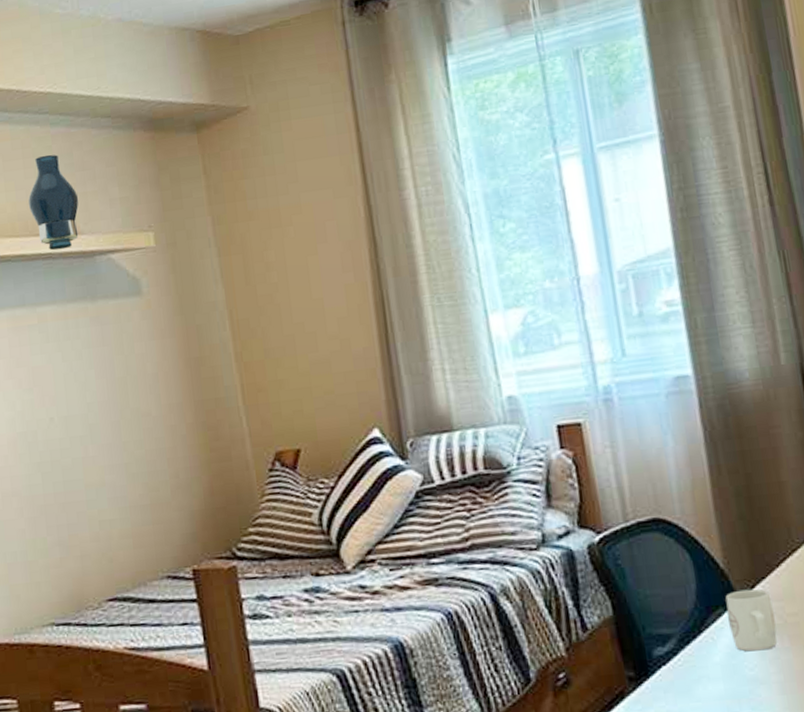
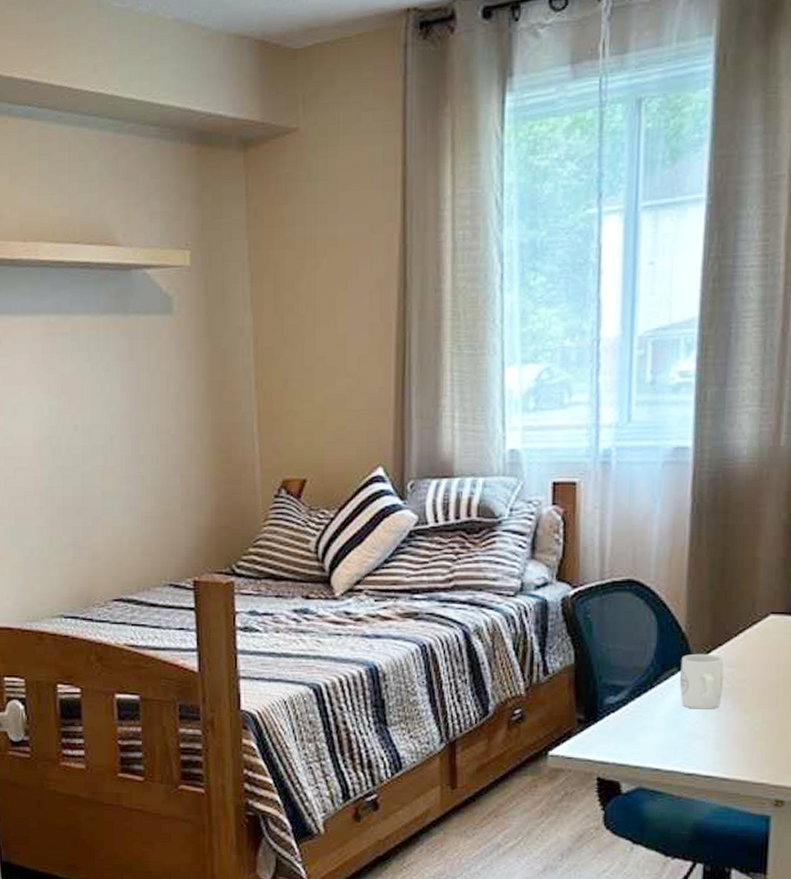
vase: present [28,154,79,251] -> none [70,159,120,260]

